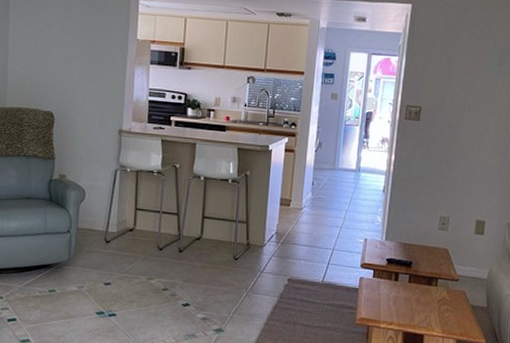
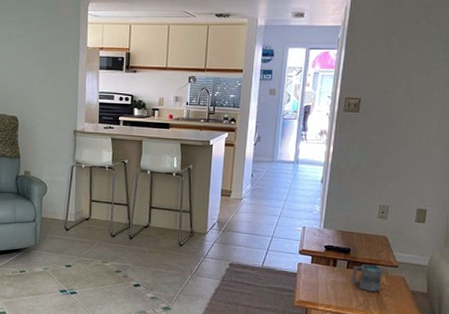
mug: none [412,278,445,308] -> present [351,264,384,292]

